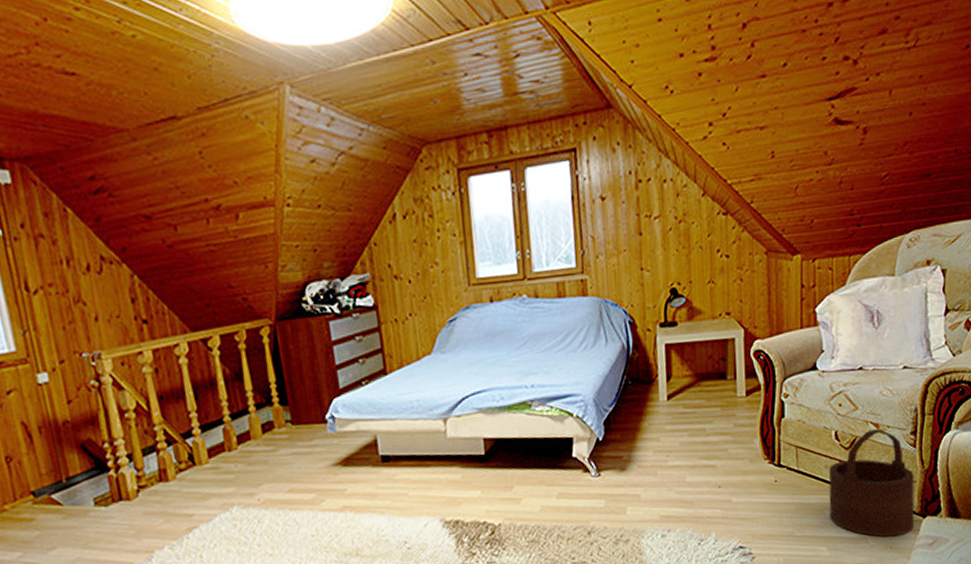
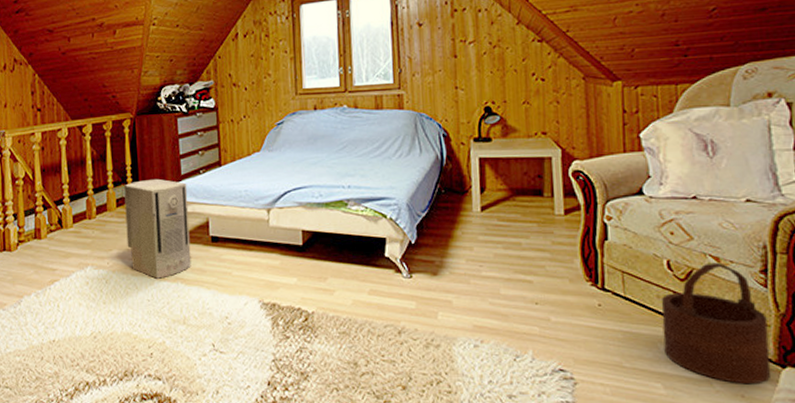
air purifier: none [269,395,361,511] -> present [124,178,191,279]

